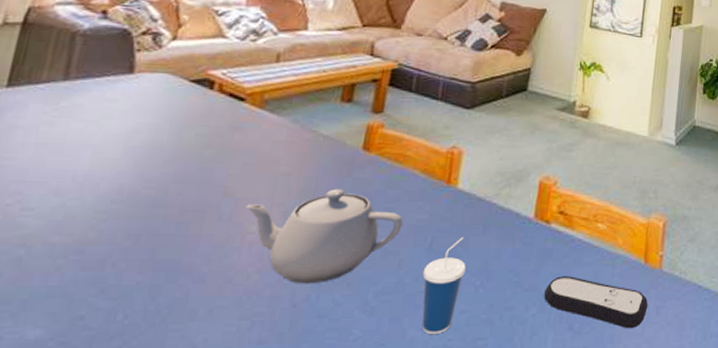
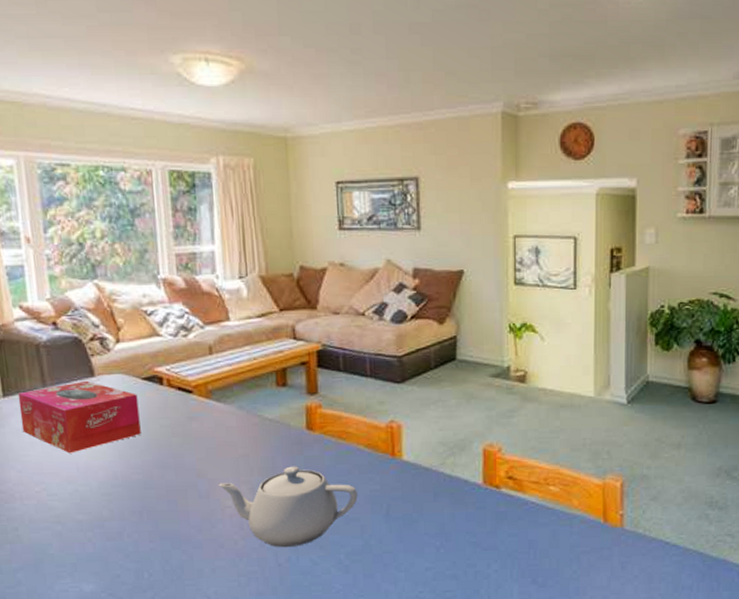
tissue box: none [16,77,179,160] -> present [17,380,141,454]
cup: present [422,236,466,334] -> none [385,503,424,587]
remote control: present [544,276,648,329] -> none [504,536,612,582]

